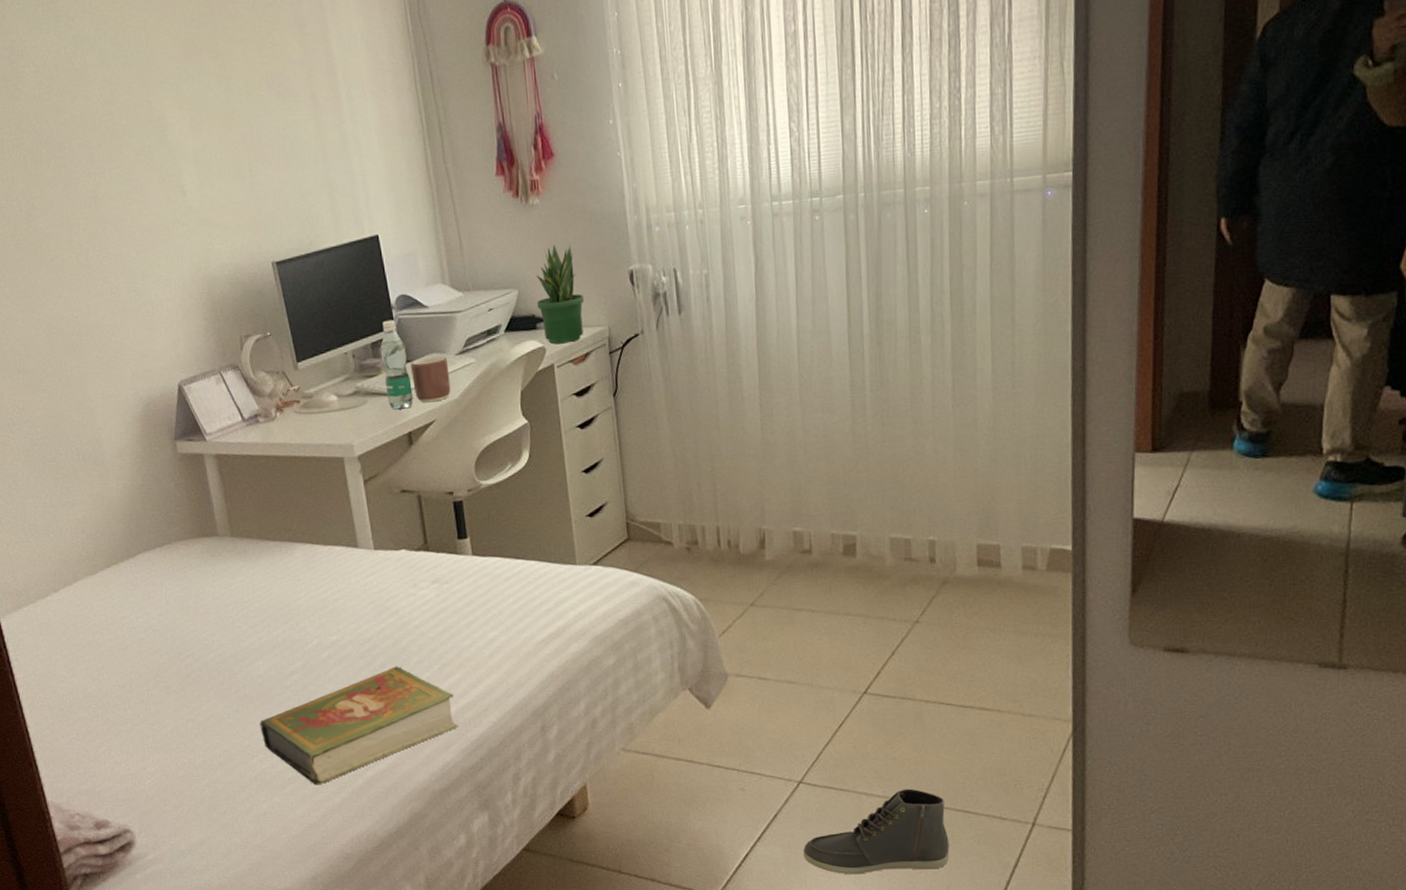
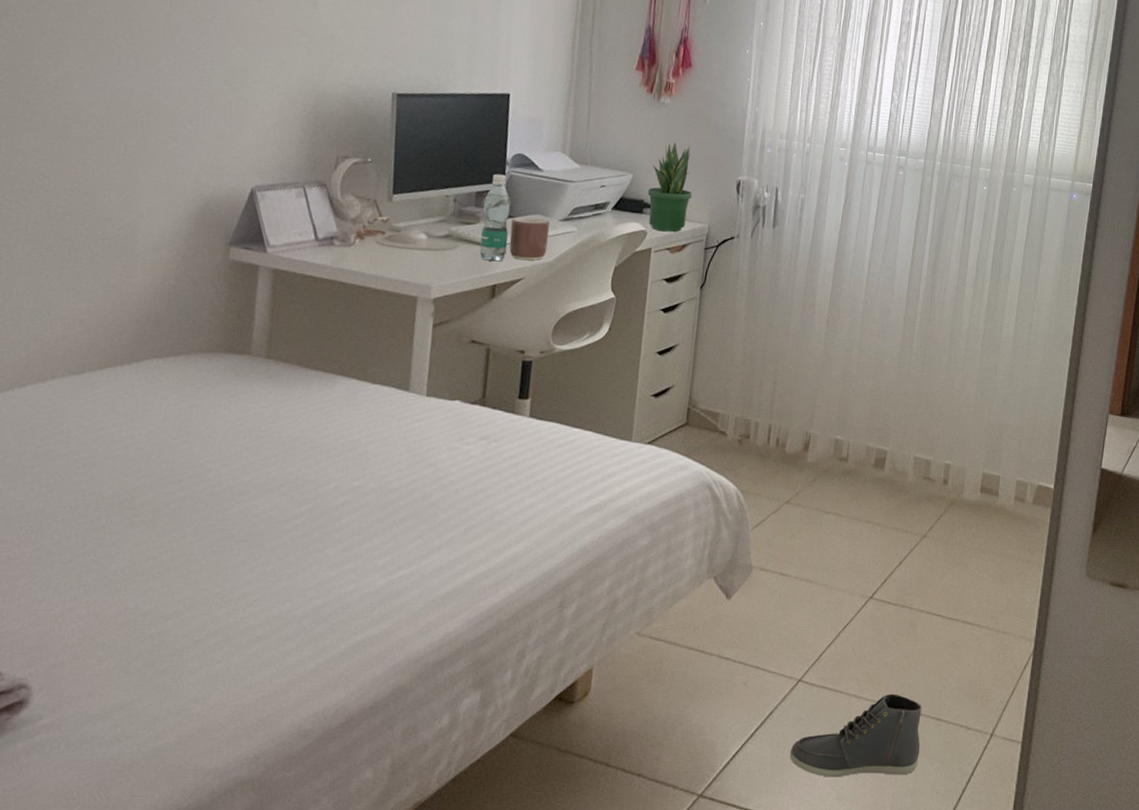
book: present [260,666,459,785] -> none [238,522,475,647]

